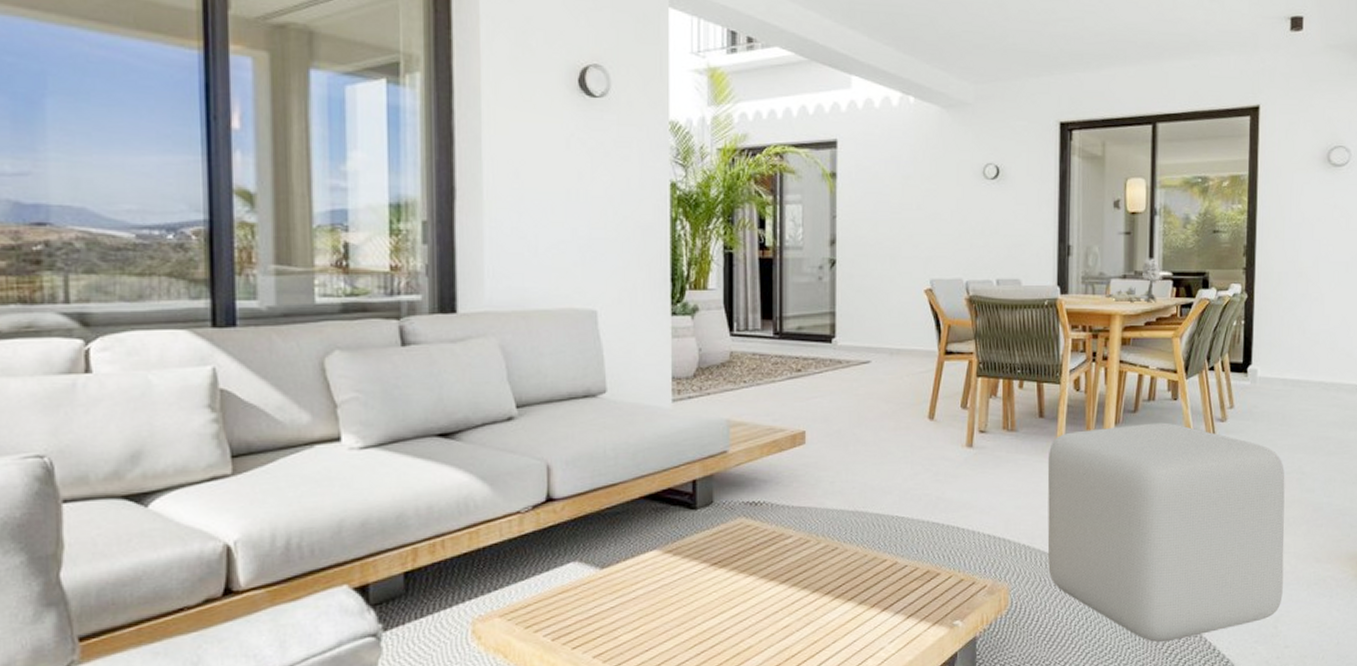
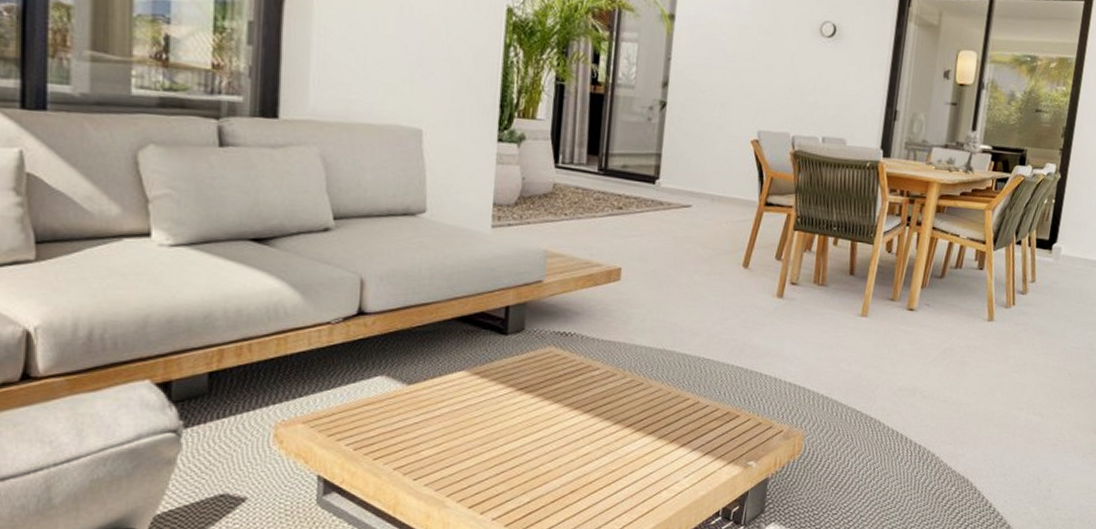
pouf: present [1047,422,1285,643] -> none [843,289,1075,497]

